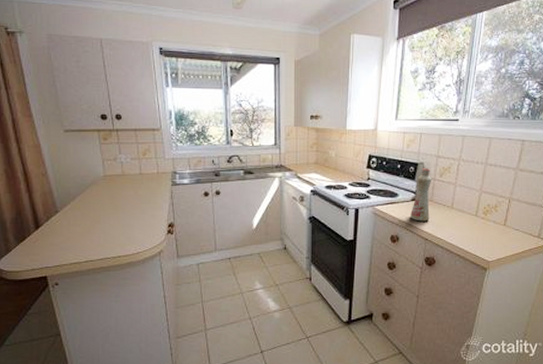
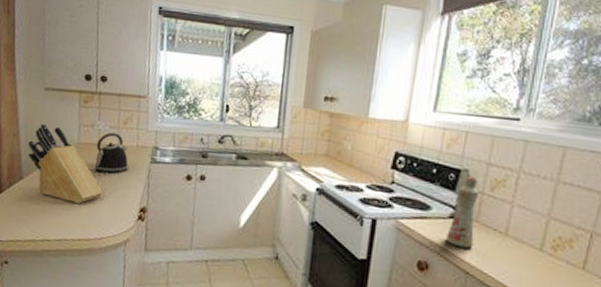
knife block: none [57,162,133,227] -> present [27,123,103,204]
kettle: none [121,163,152,199] -> present [94,132,128,174]

